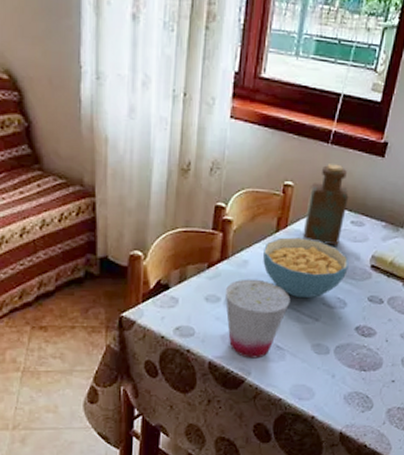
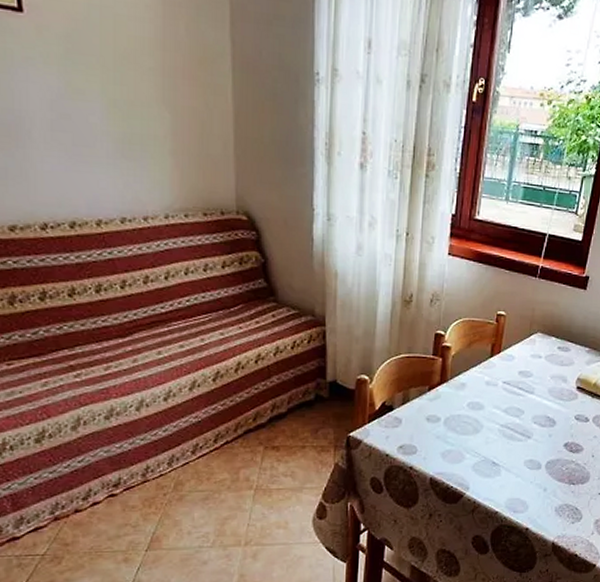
cup: present [225,279,291,359] -> none [444,400,505,474]
cereal bowl: present [263,237,349,299] -> none [479,362,557,418]
bottle: present [303,164,349,246] -> none [515,295,556,370]

